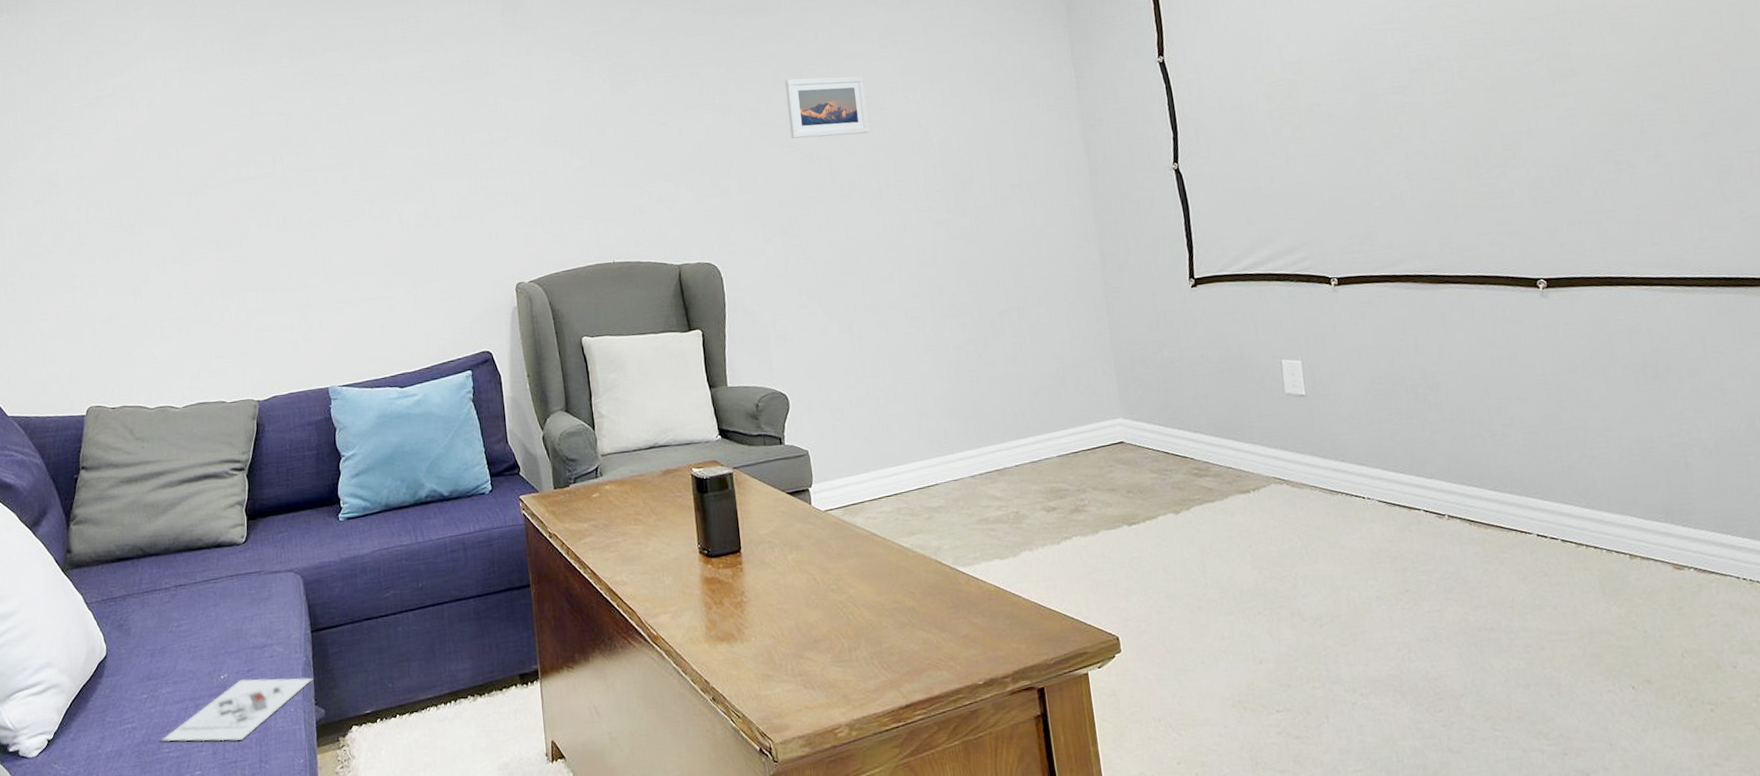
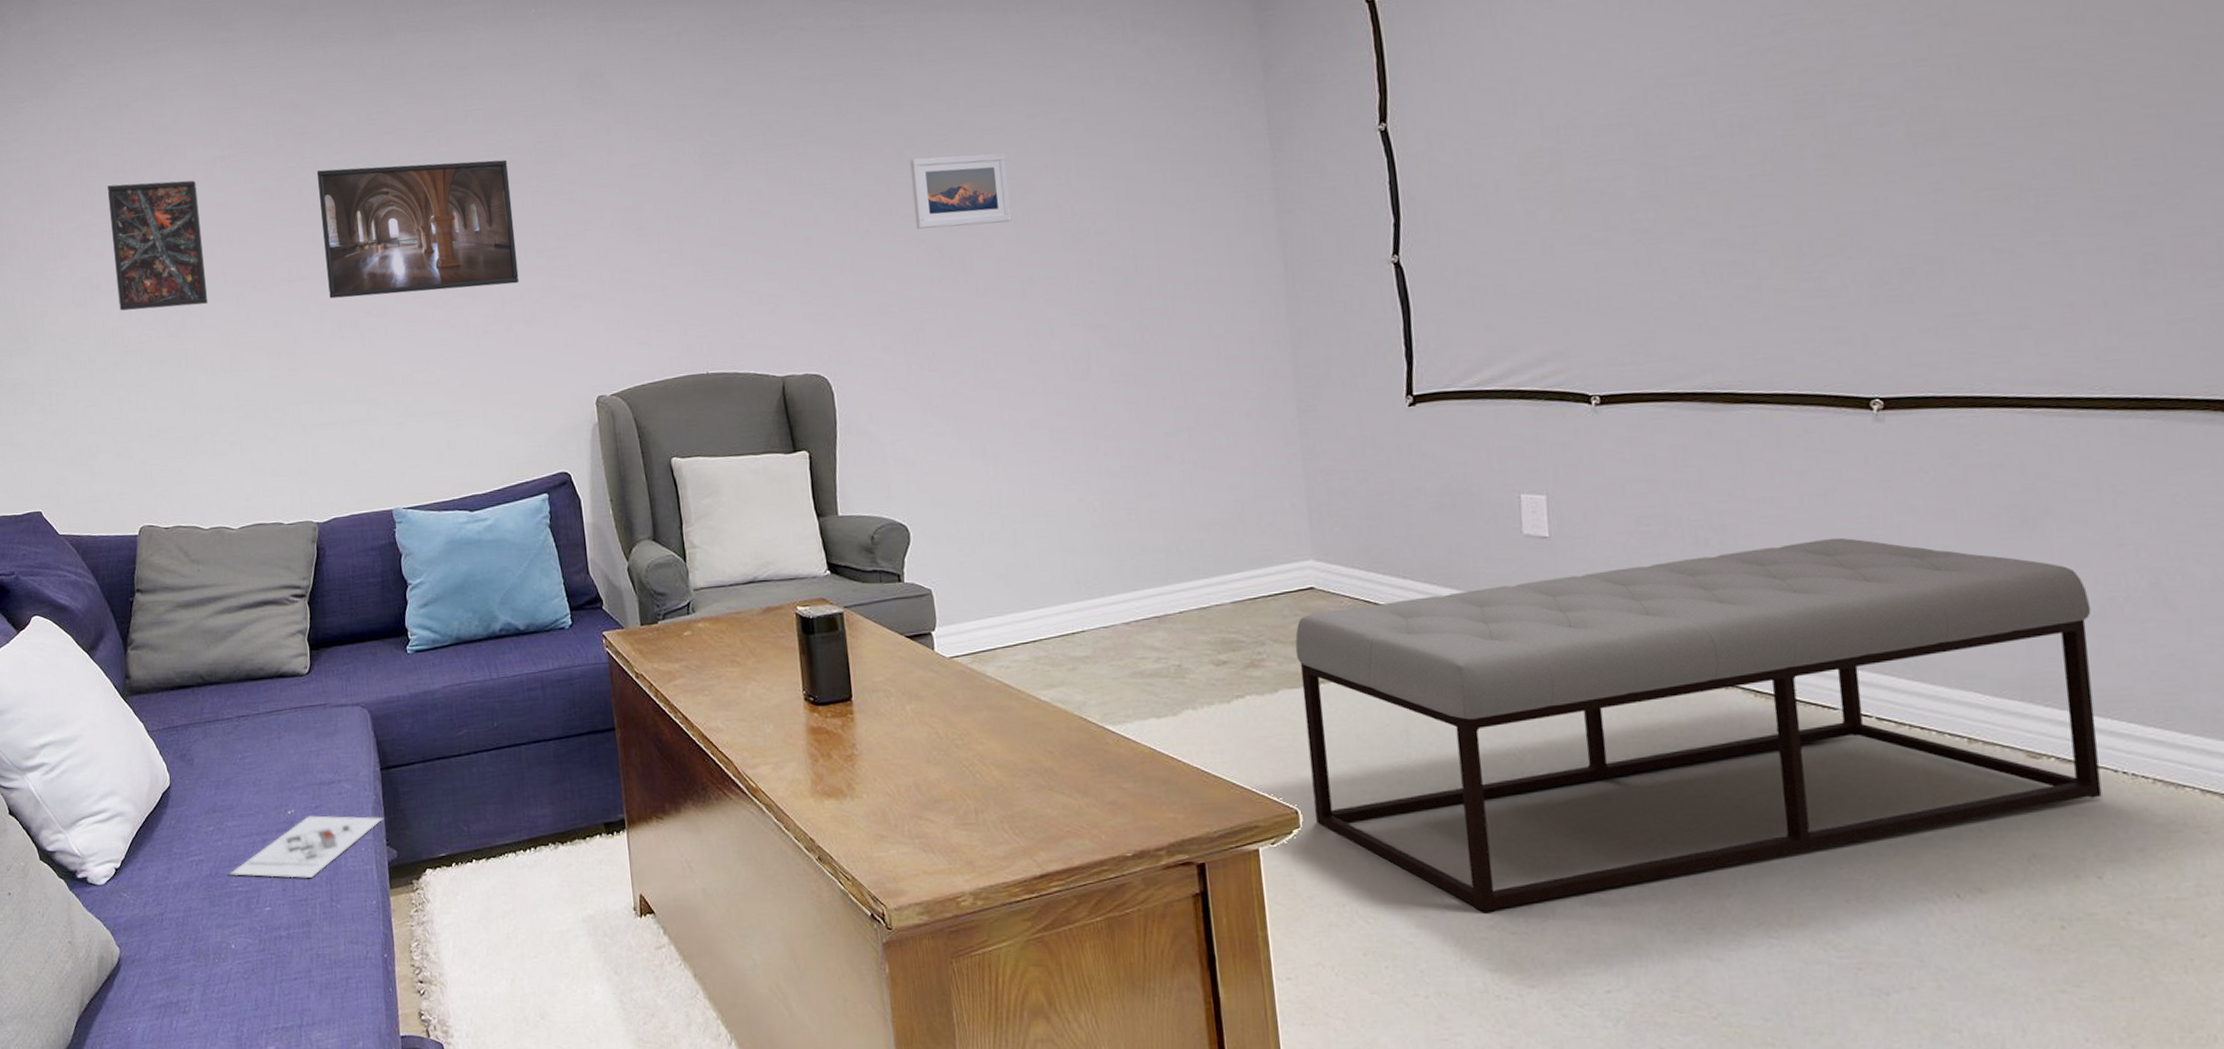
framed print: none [70,89,162,207] -> present [107,180,209,311]
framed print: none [267,75,449,196] -> present [316,159,519,299]
bench: none [1110,391,1730,721] -> present [1295,537,2102,913]

